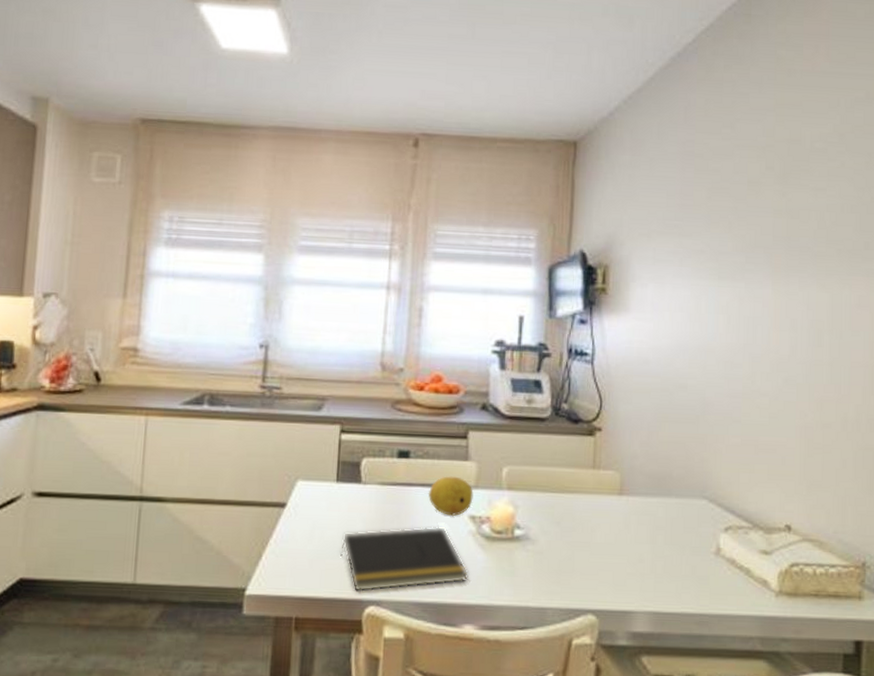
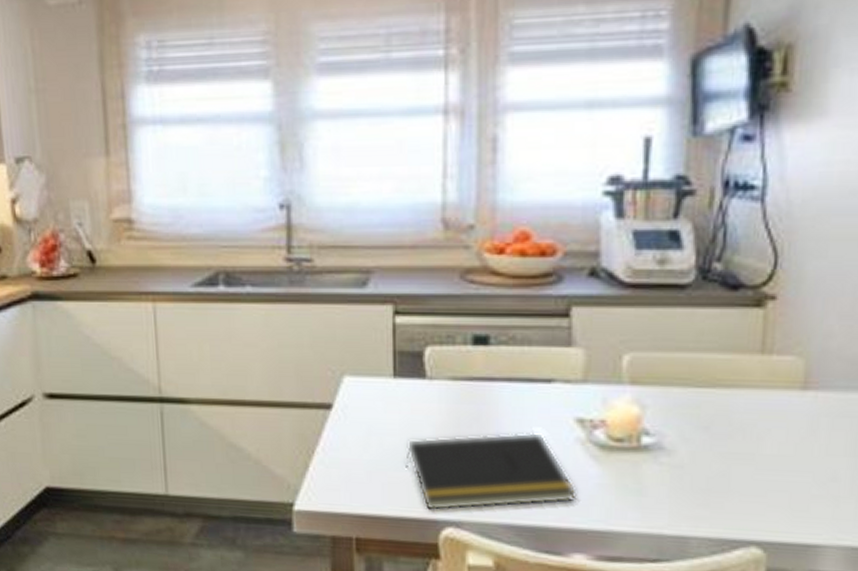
fruit: present [428,476,474,517] -> none [516,367,581,420]

